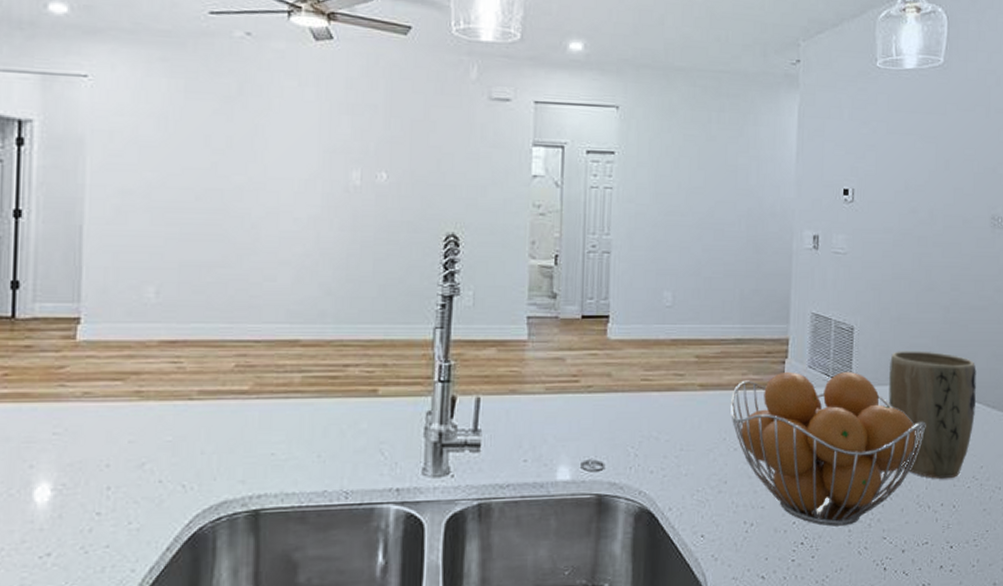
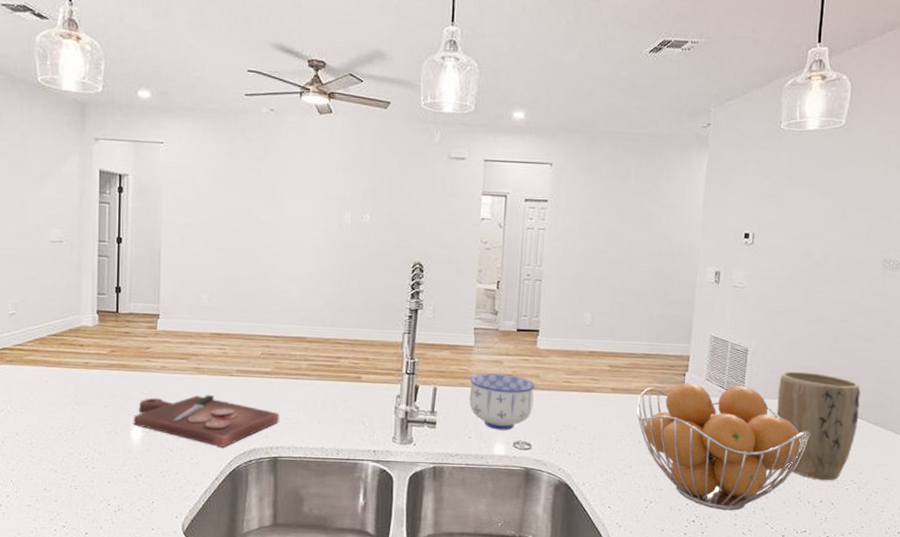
cutting board: none [37,429,263,503] -> present [133,395,280,447]
bowl: none [523,375,607,448] -> present [469,373,536,430]

